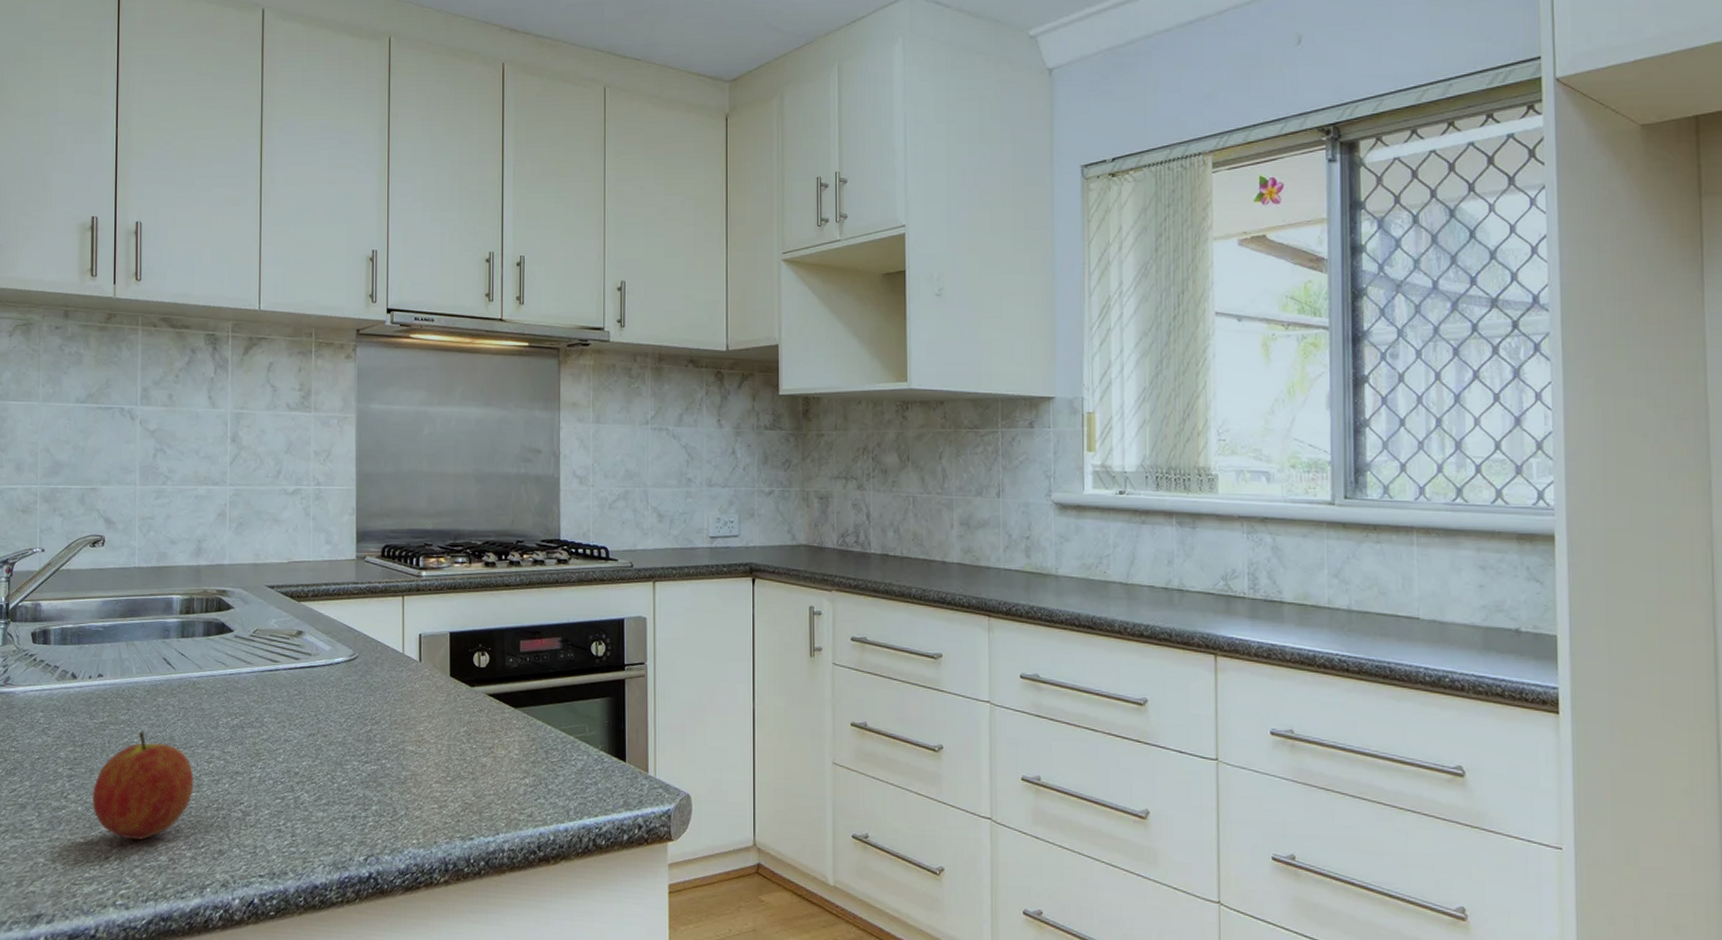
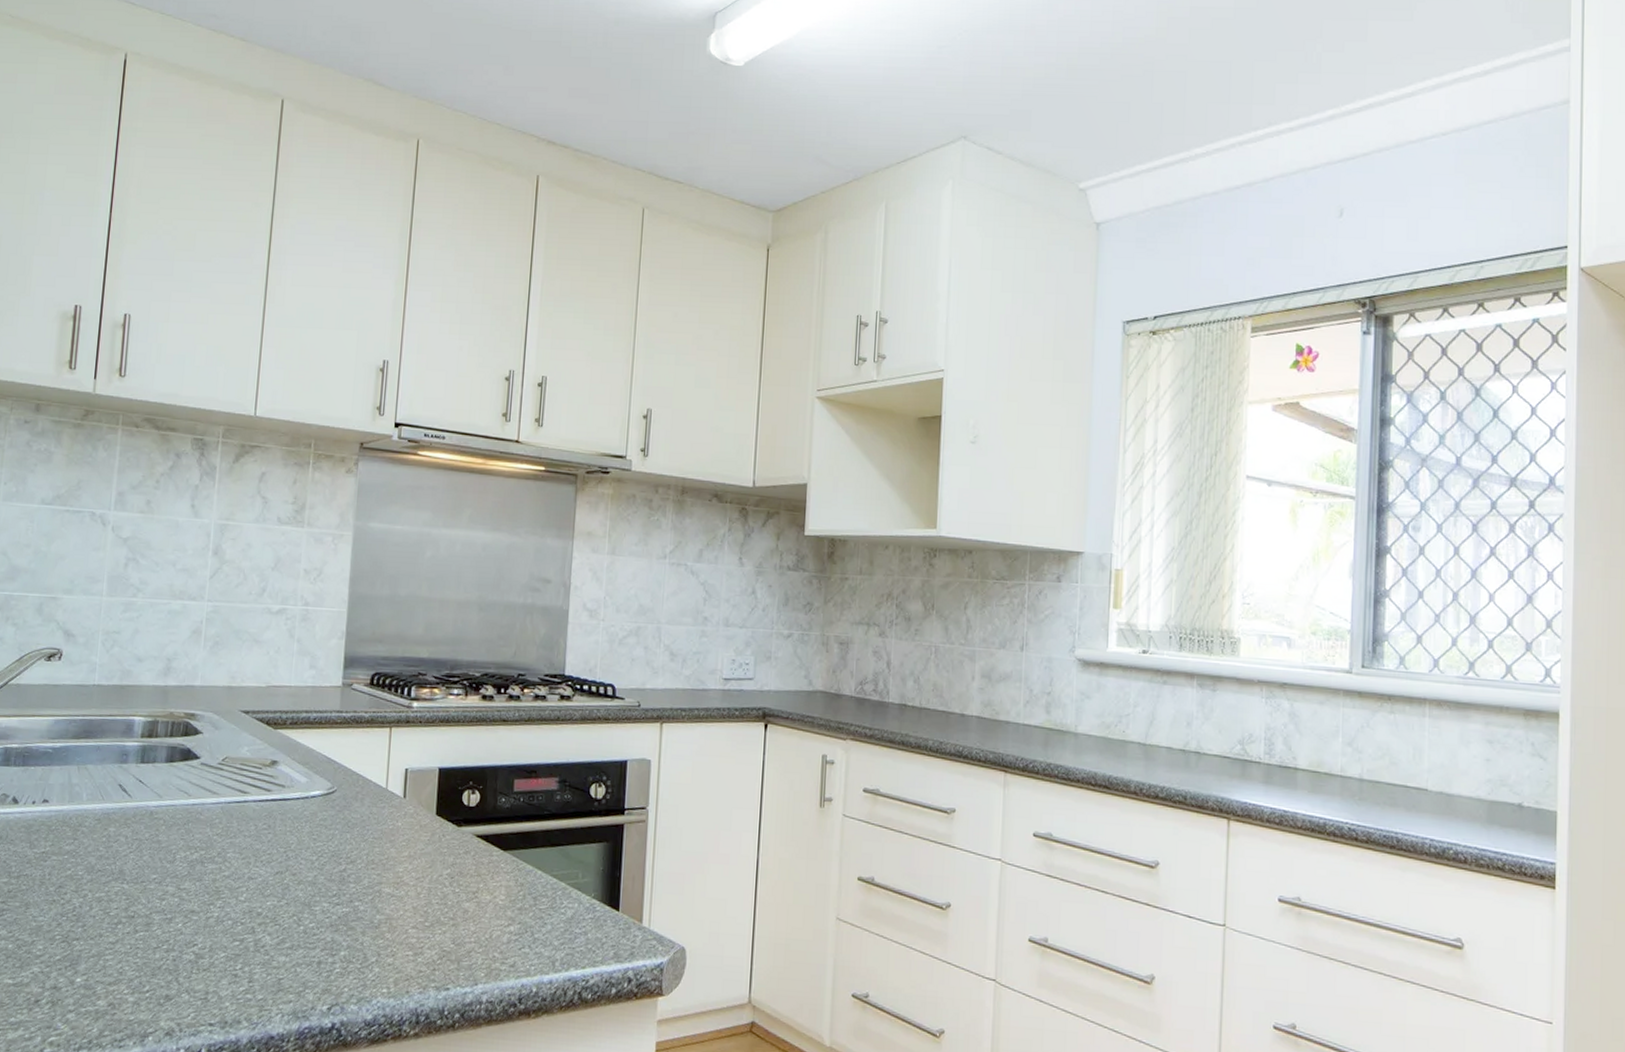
fruit: present [92,731,194,840] -> none [24,863,144,982]

